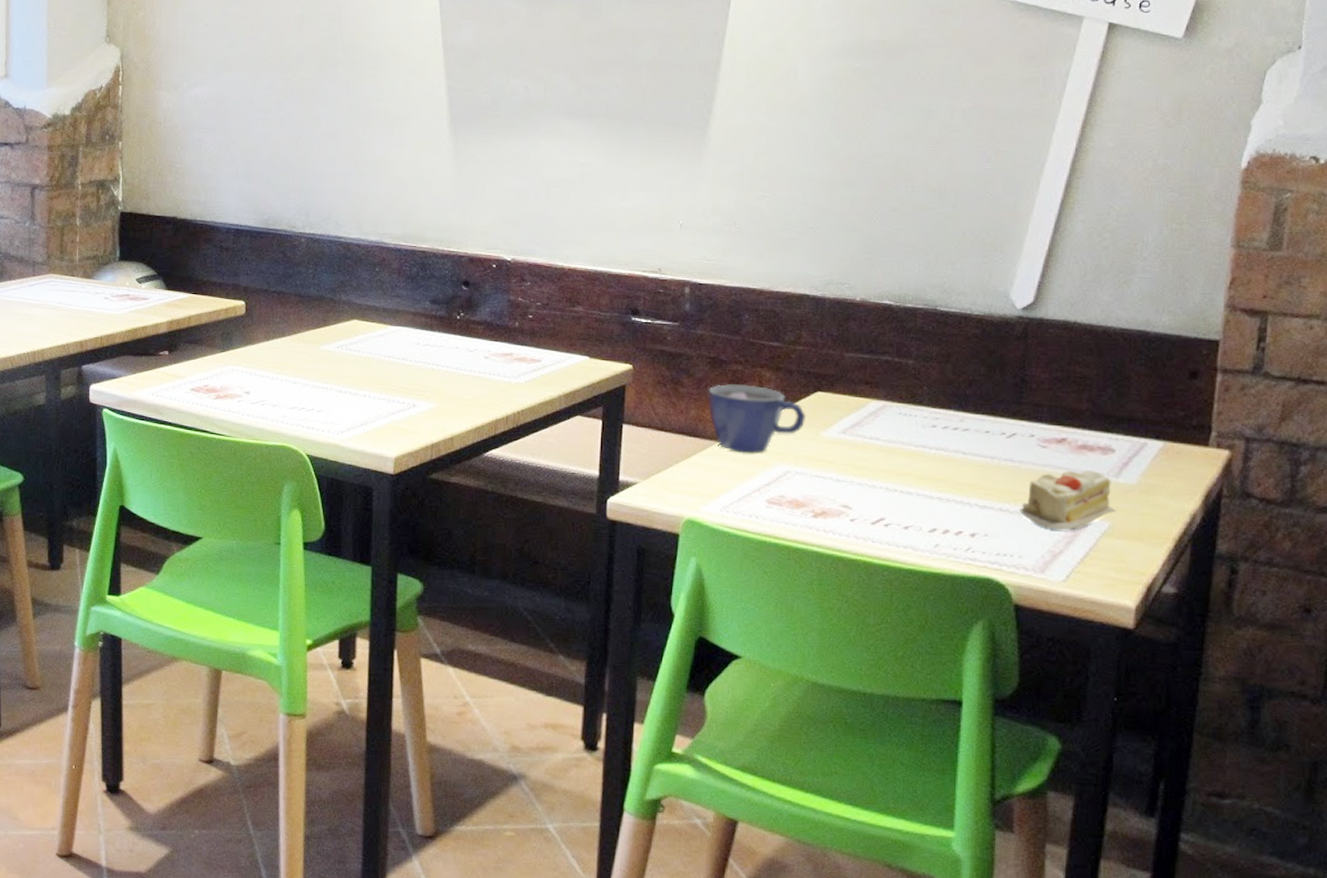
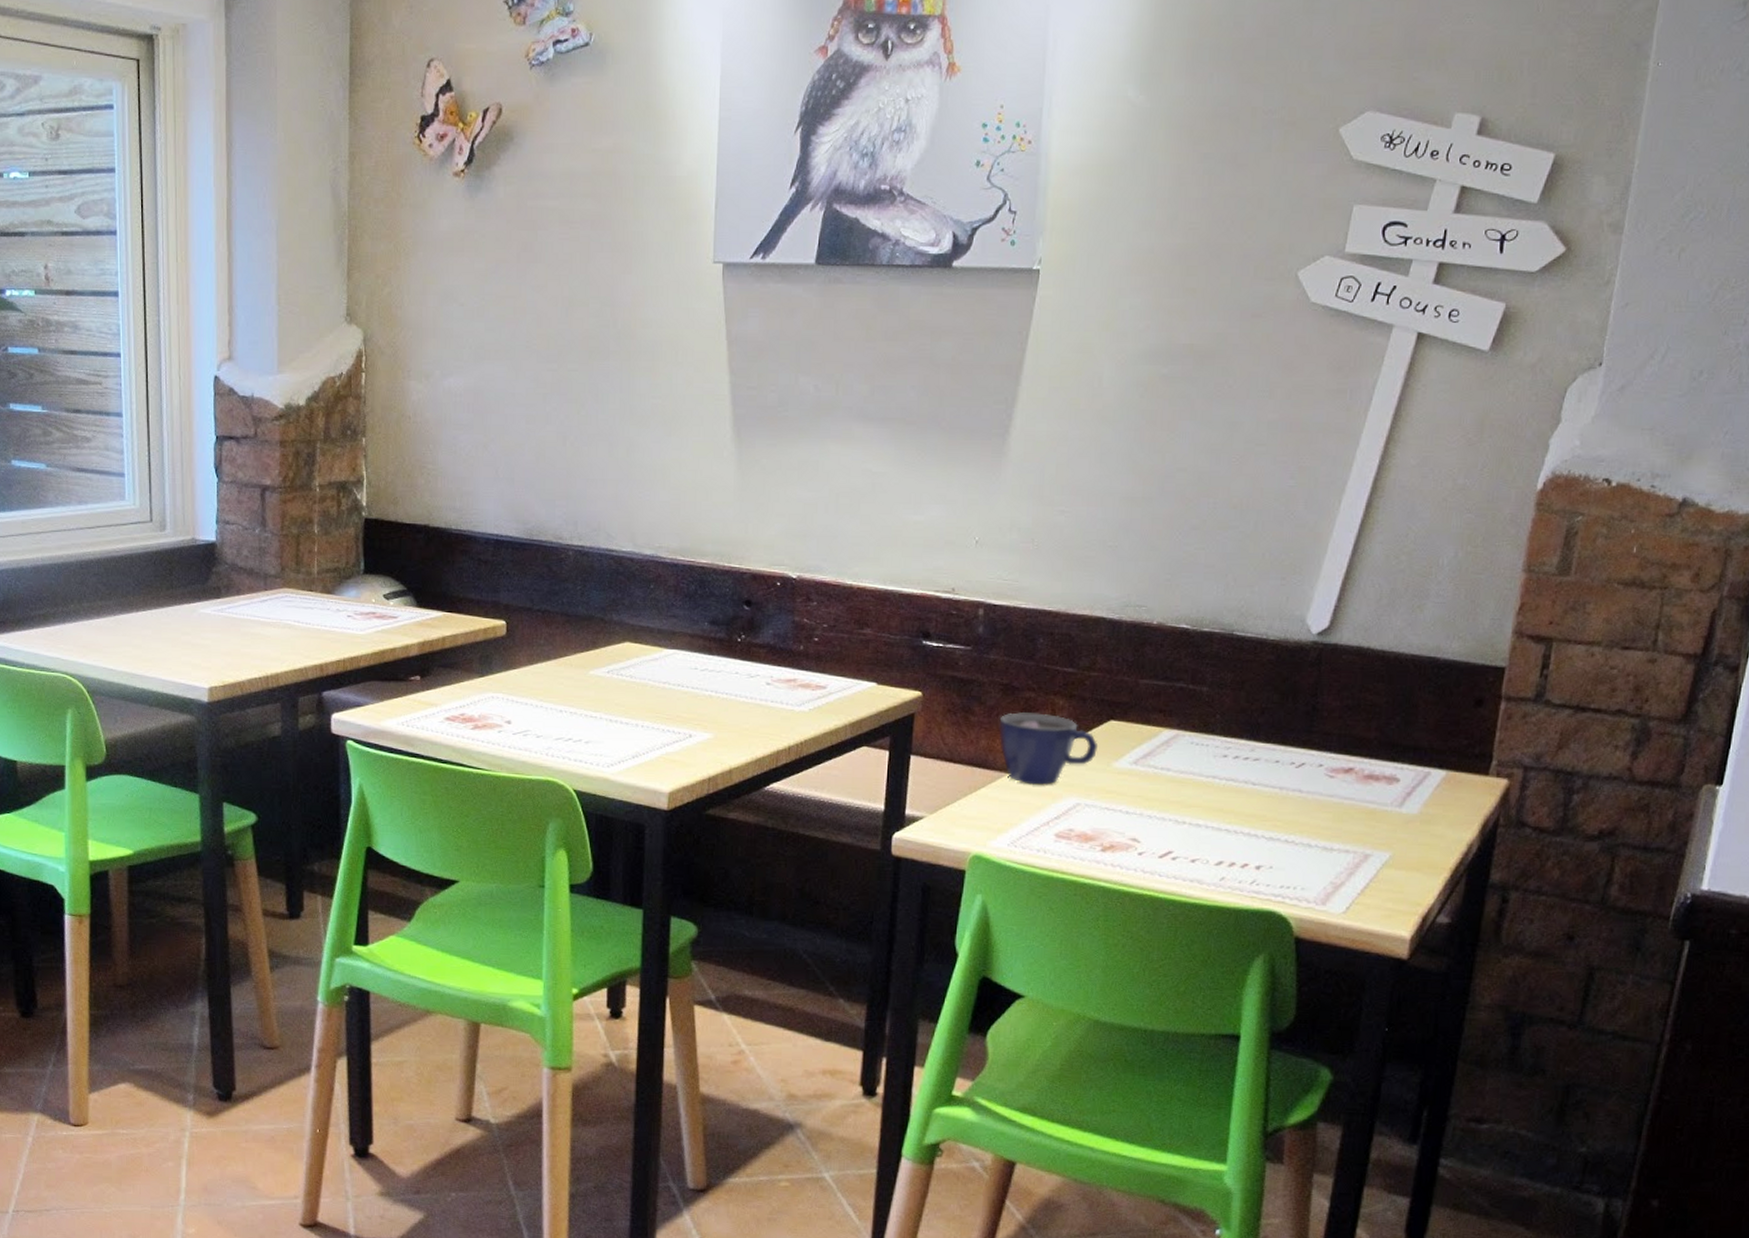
pastry: present [1018,470,1117,531] -> none [1303,800,1398,862]

